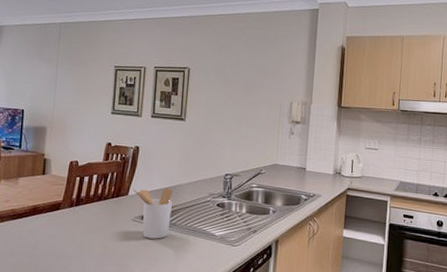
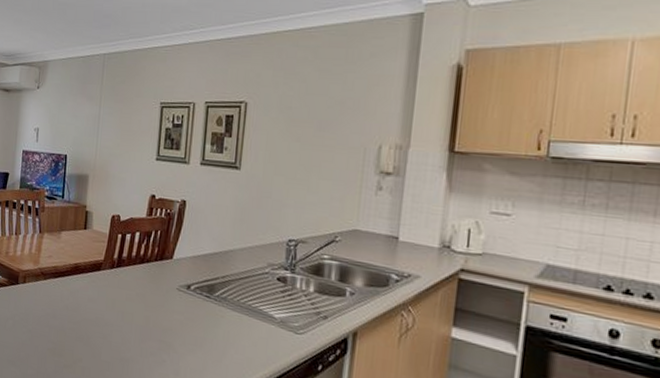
utensil holder: present [133,187,173,239] -> none [178,251,224,315]

